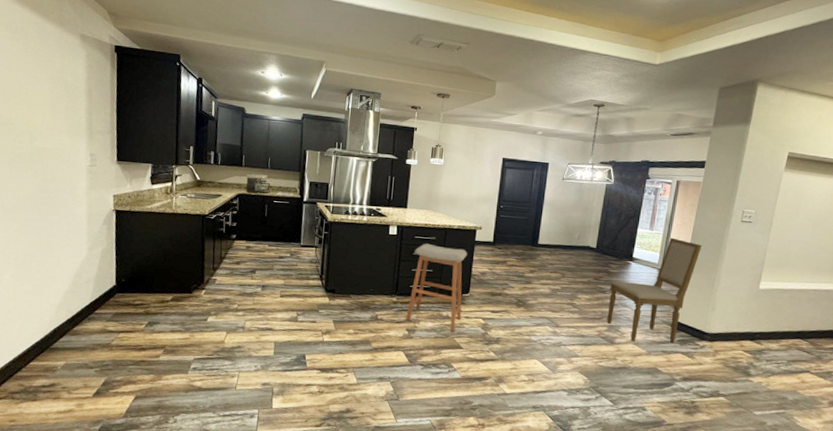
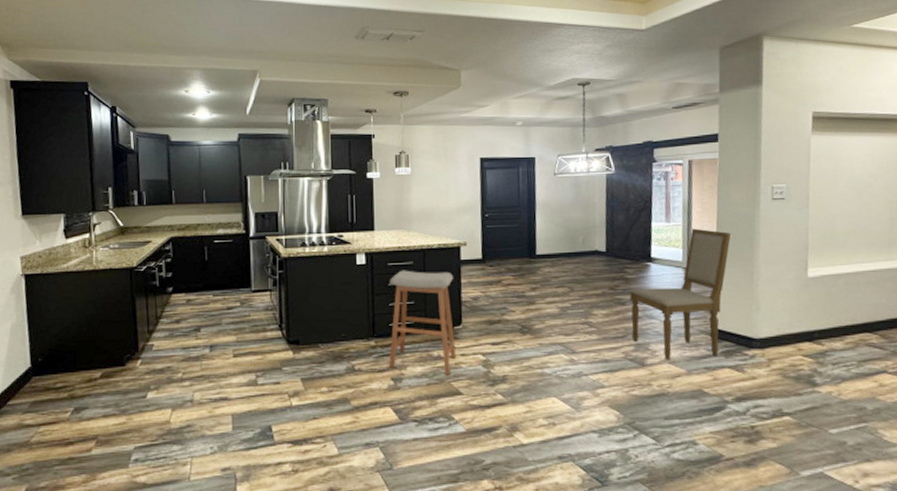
coffee maker: present [246,172,271,194] -> none [179,210,209,235]

